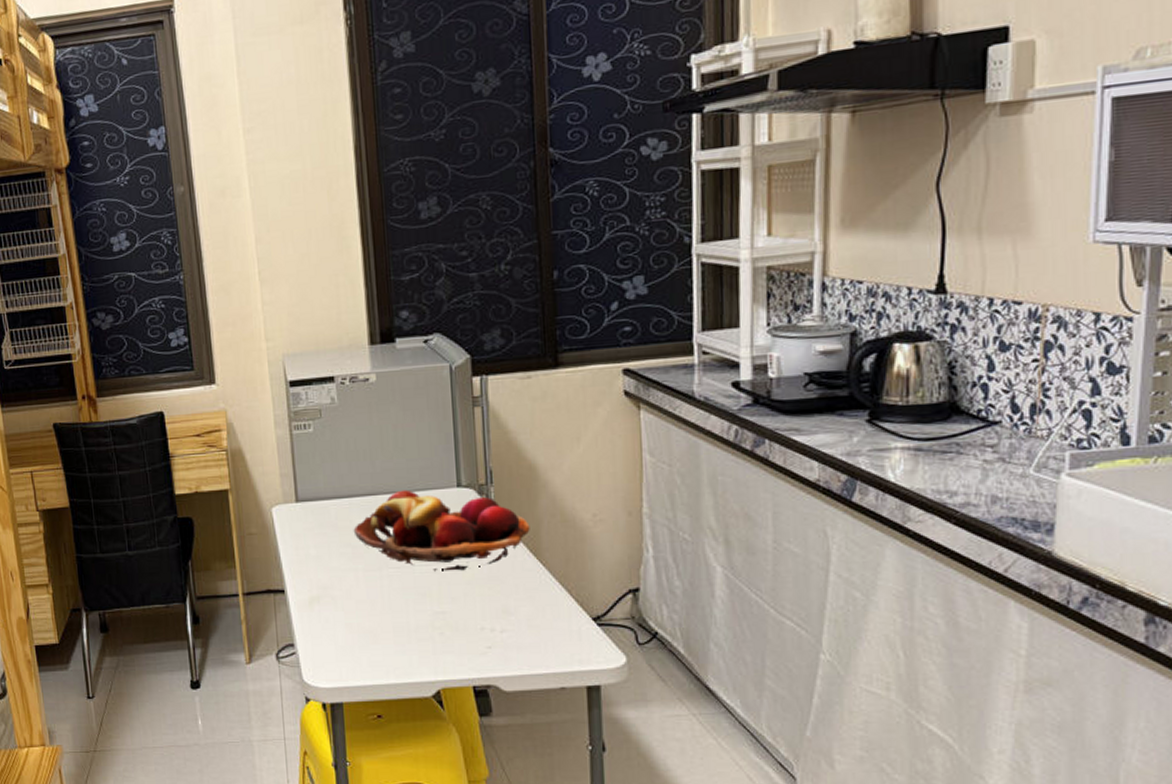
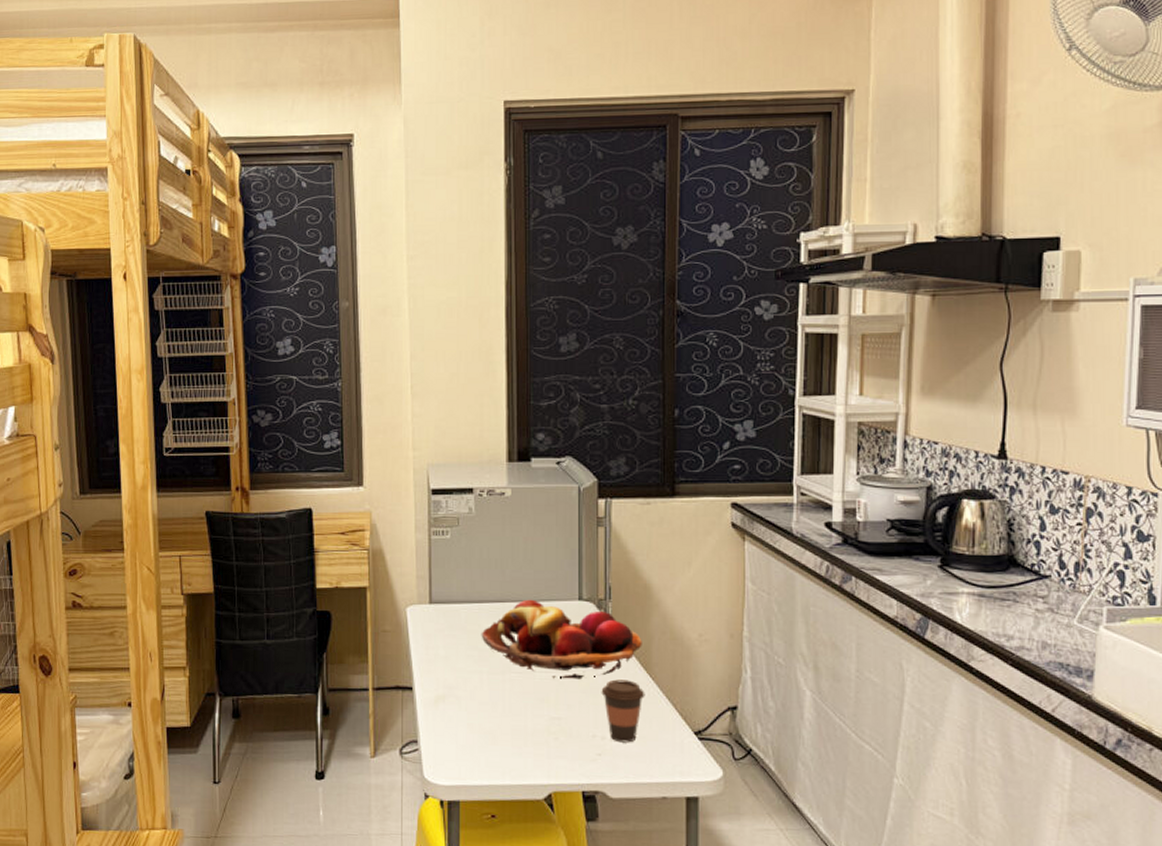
coffee cup: none [487,568,536,634] -> present [601,679,645,743]

